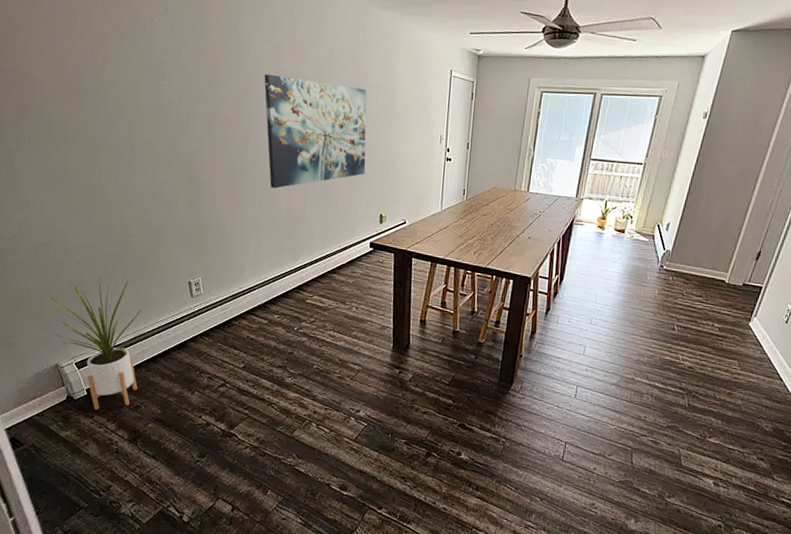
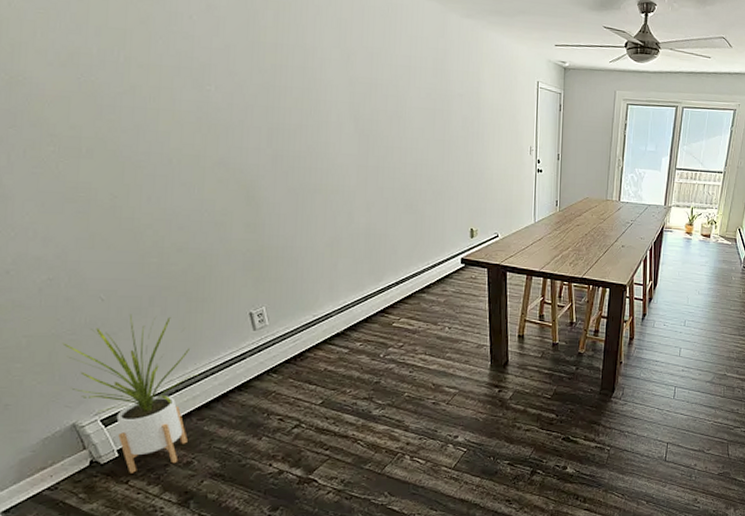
wall art: present [264,74,367,189] -> none [333,81,453,205]

